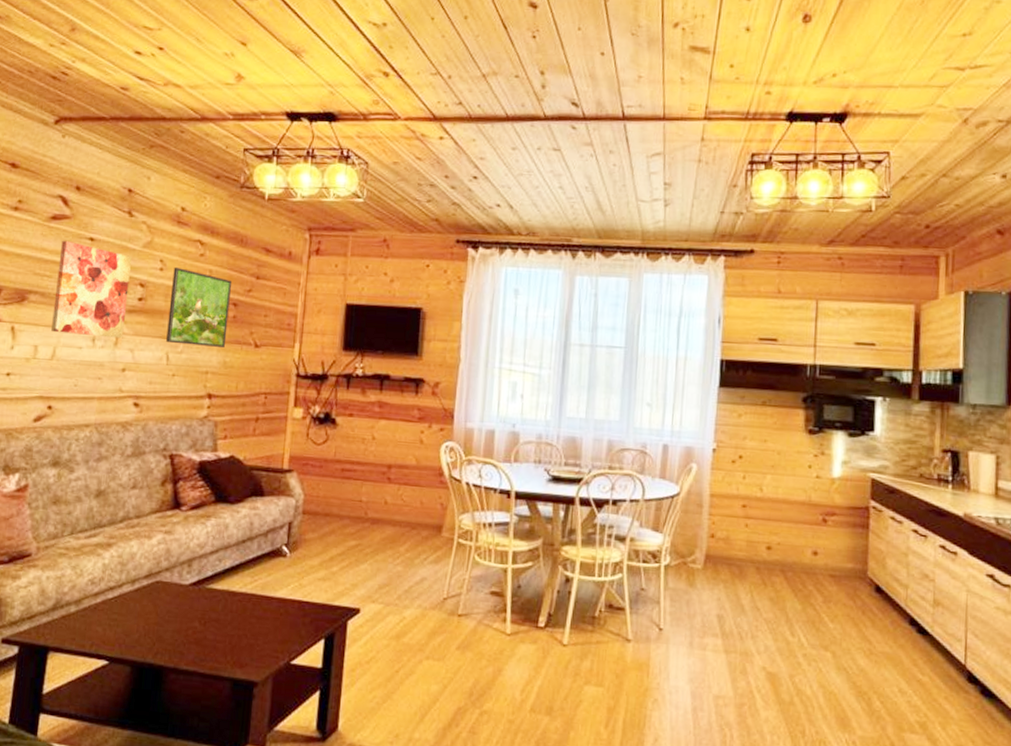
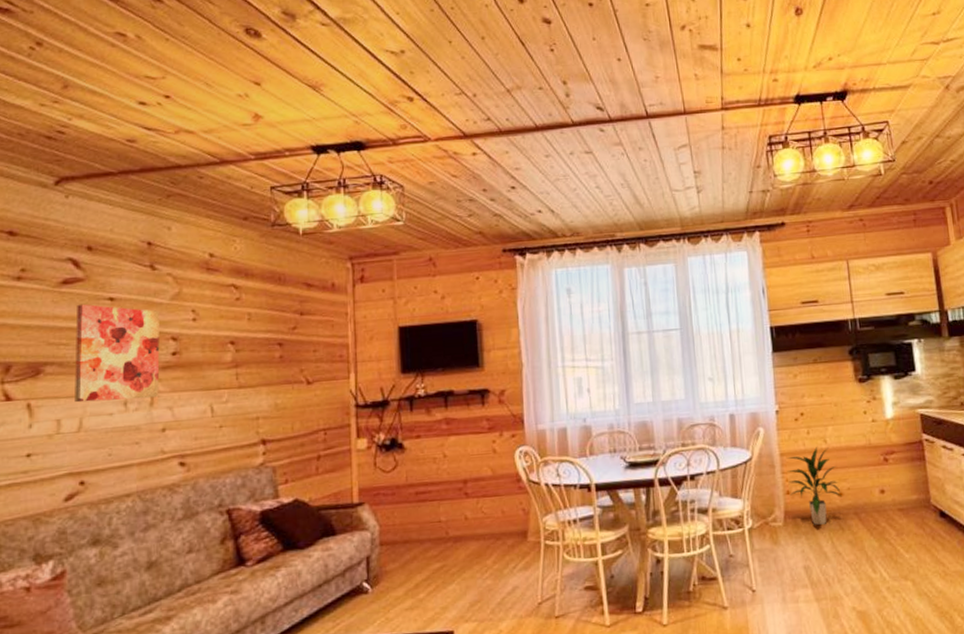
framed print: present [166,267,233,349] -> none [207,315,275,395]
indoor plant: none [713,494,770,576] -> present [787,447,842,525]

